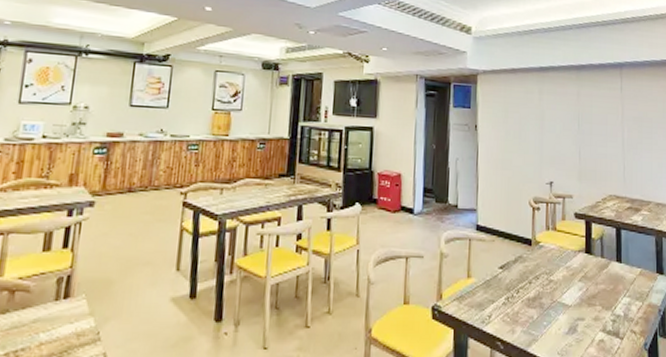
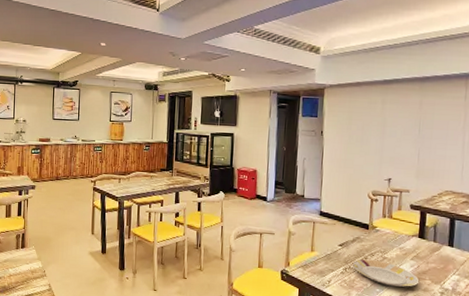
plate: none [516,284,588,317] -> present [353,259,418,287]

